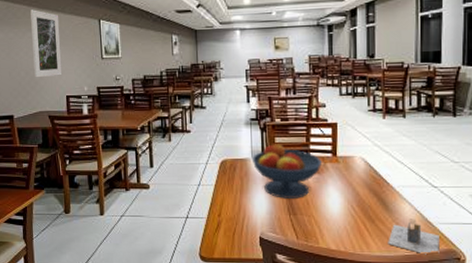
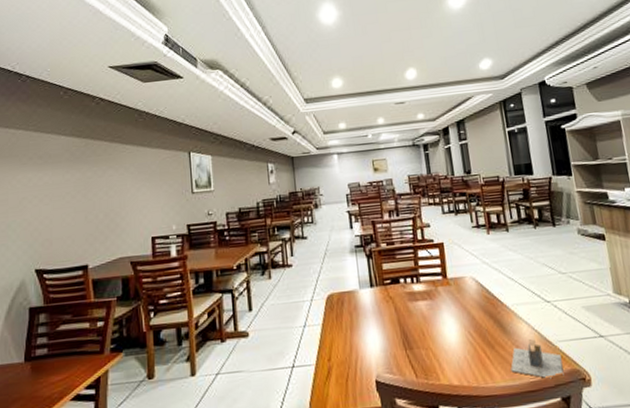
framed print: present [30,9,63,78] -> none [112,145,148,220]
fruit bowl: present [251,144,322,198] -> none [359,270,433,332]

